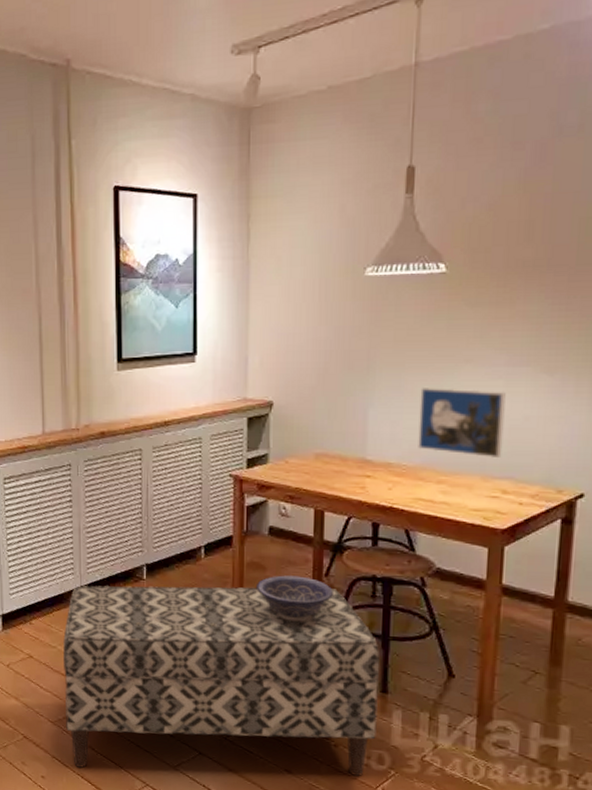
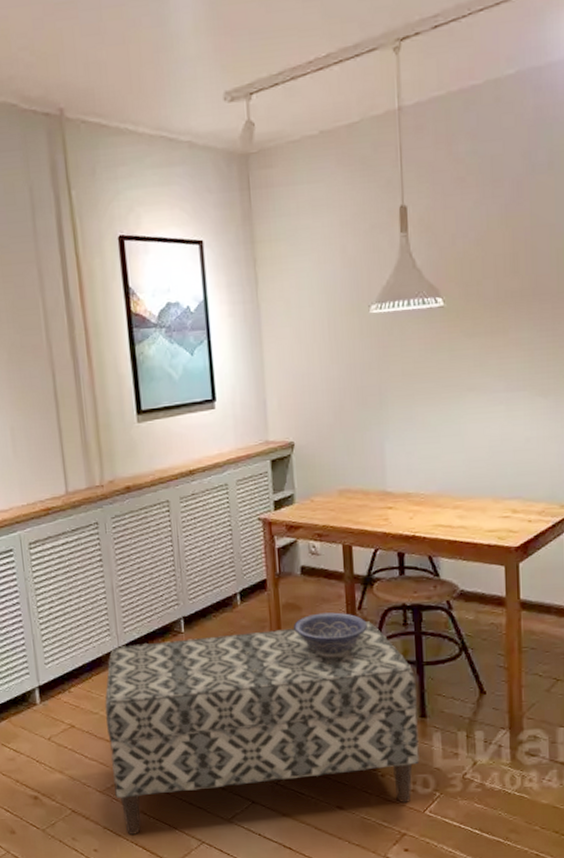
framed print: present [418,388,506,459] -> none [431,416,509,481]

